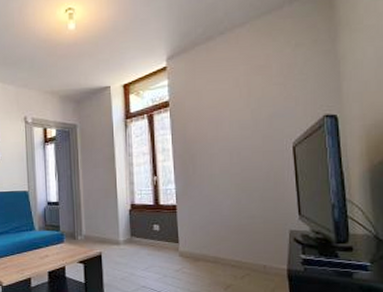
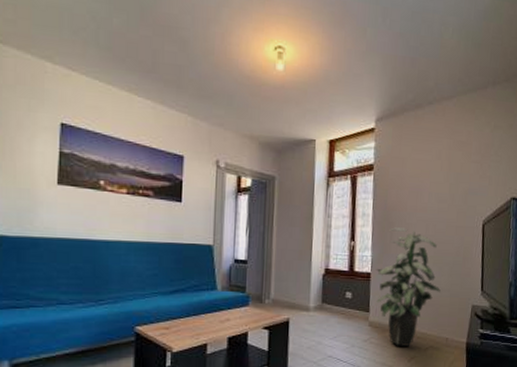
indoor plant: none [181,158,252,275] -> present [376,227,441,346]

